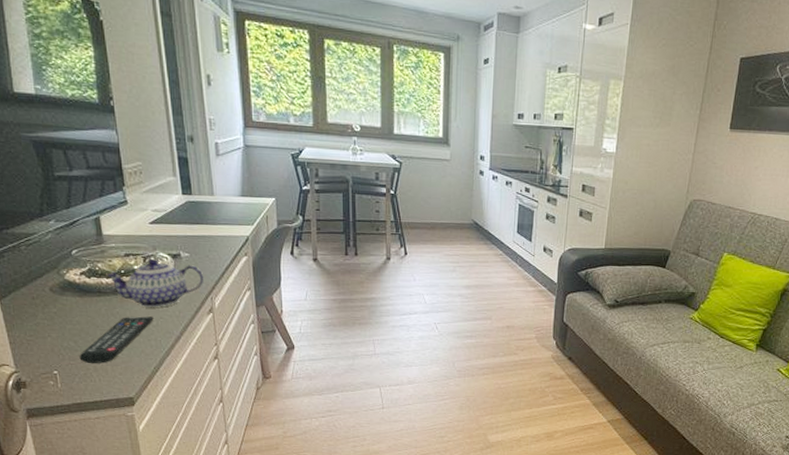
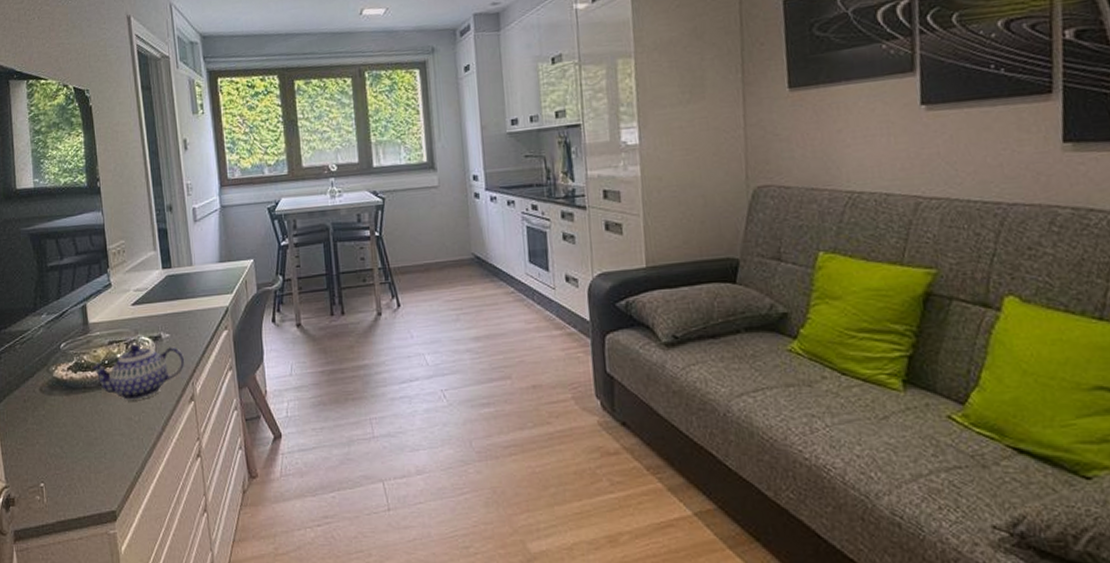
remote control: present [79,316,154,364] -> none [64,411,136,473]

